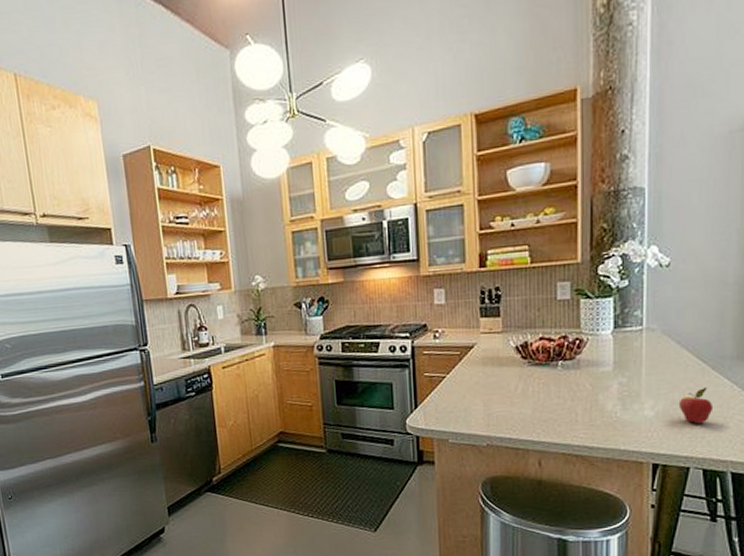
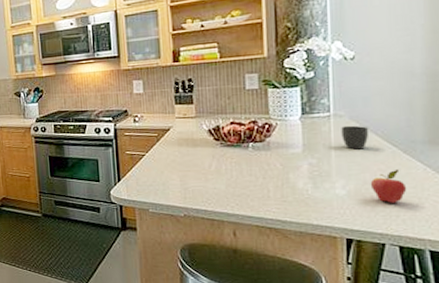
mug: none [653,340,681,367] -> present [341,125,369,150]

